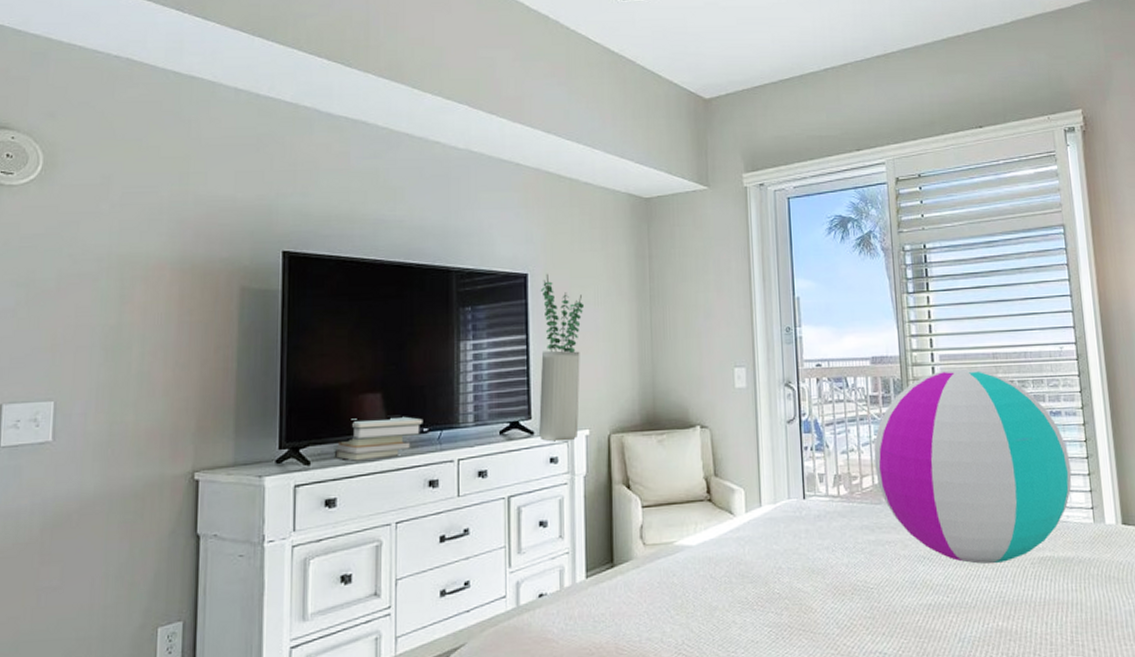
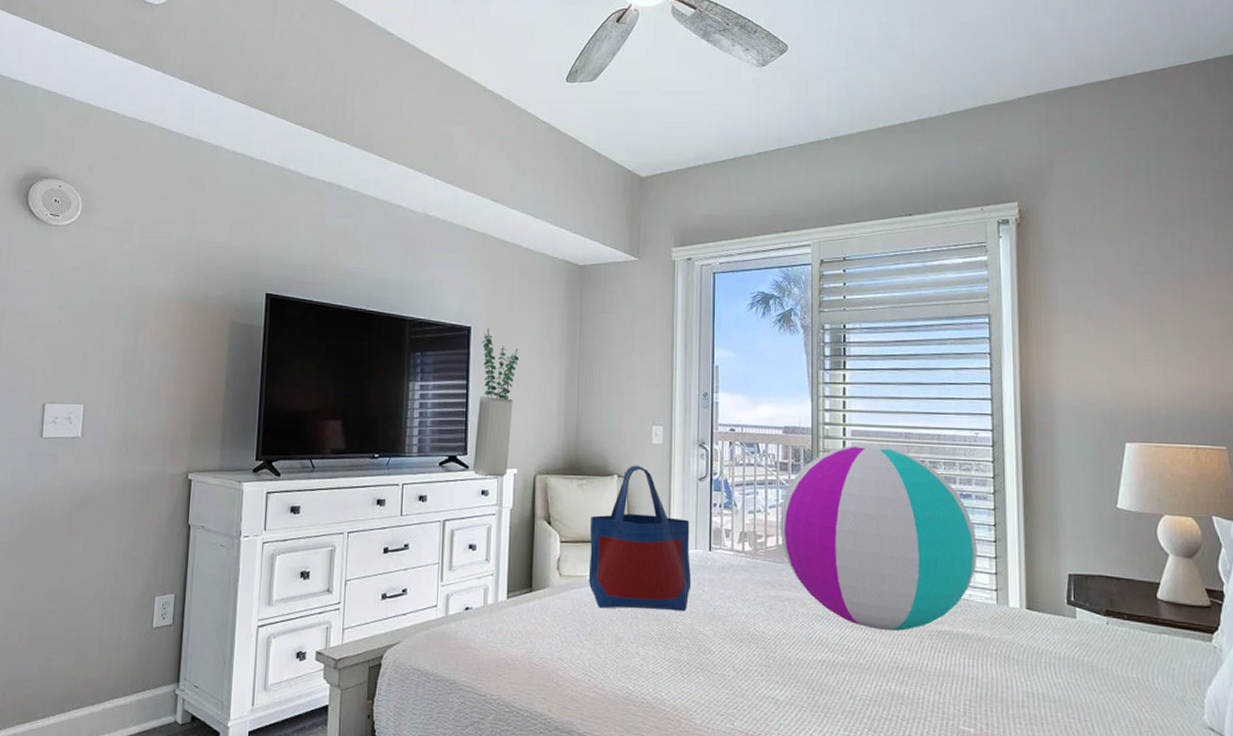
books: present [335,416,423,461] -> none [301,440,375,478]
tote bag: none [673,413,787,577] -> present [588,465,692,612]

